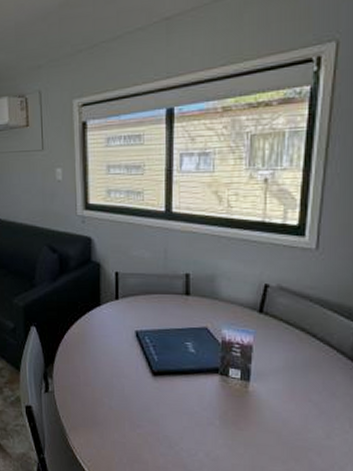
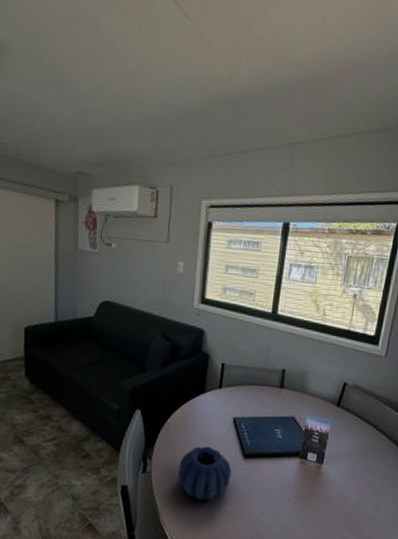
decorative bowl: none [82,363,140,423] -> present [178,446,232,501]

